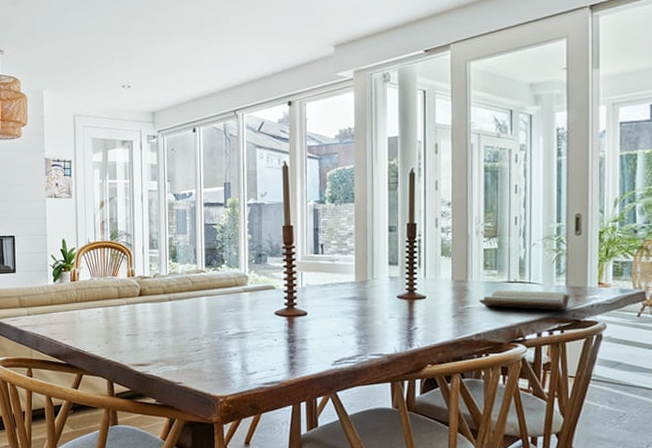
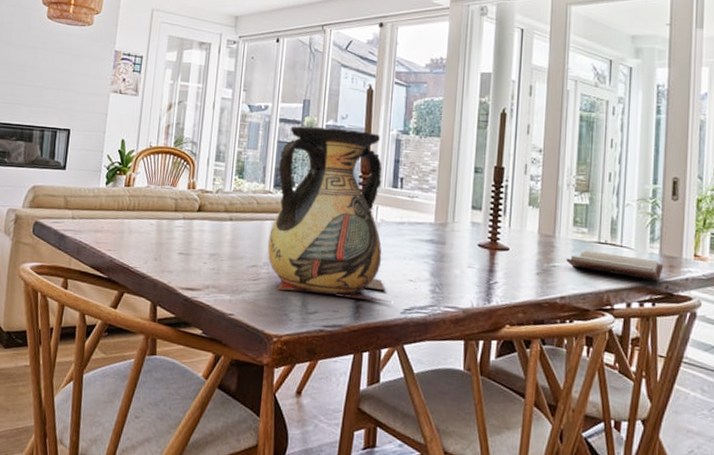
vase: none [205,205,323,357] -> present [267,126,392,302]

